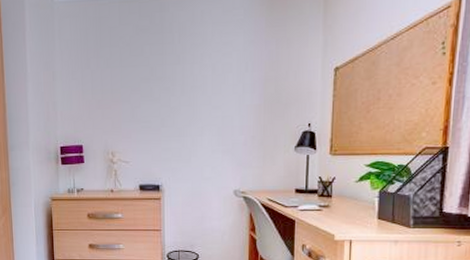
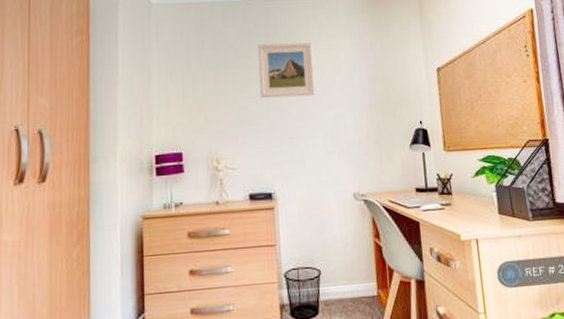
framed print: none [152,39,206,97] -> present [258,42,315,98]

